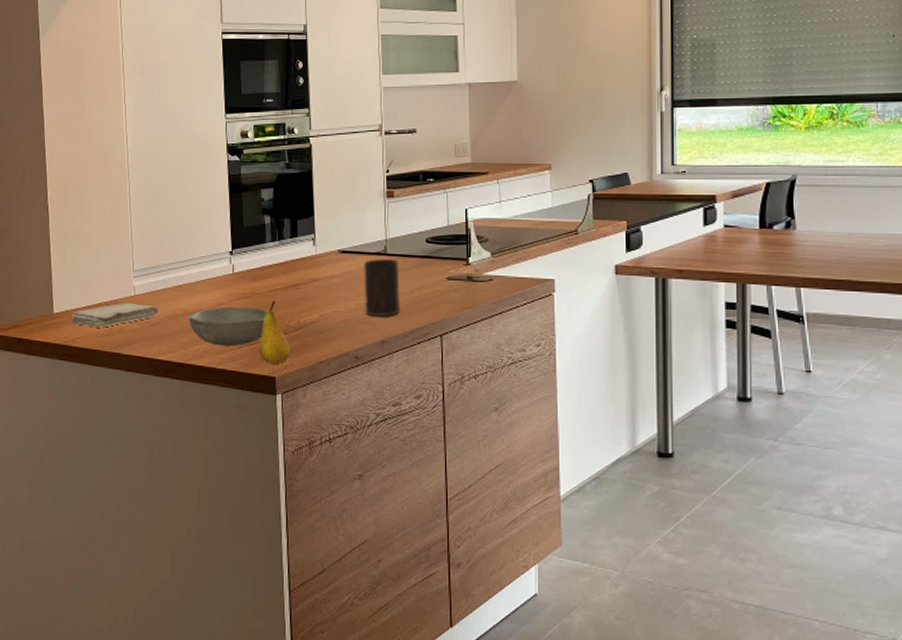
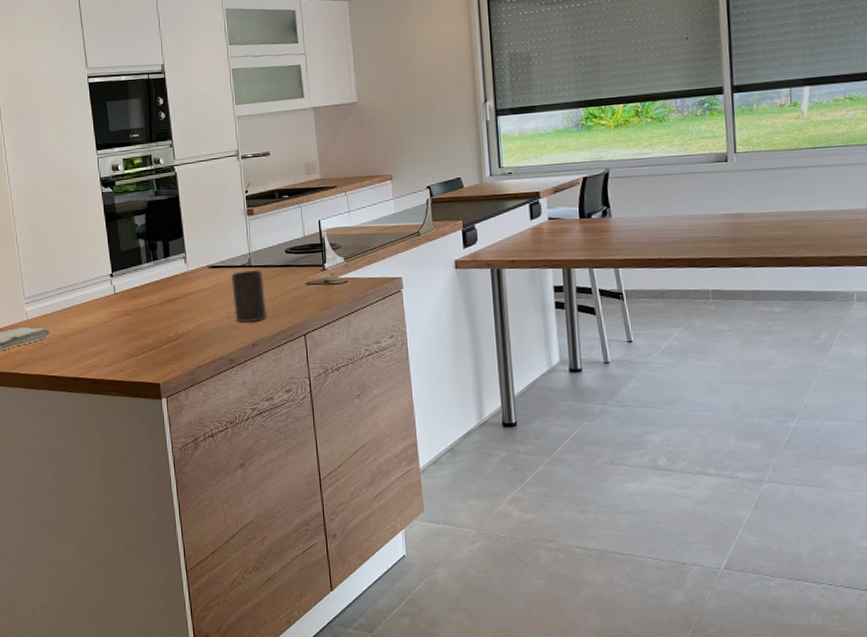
soup bowl: present [188,306,268,346] -> none [77,323,148,360]
fruit: present [259,301,290,364] -> none [143,315,171,372]

